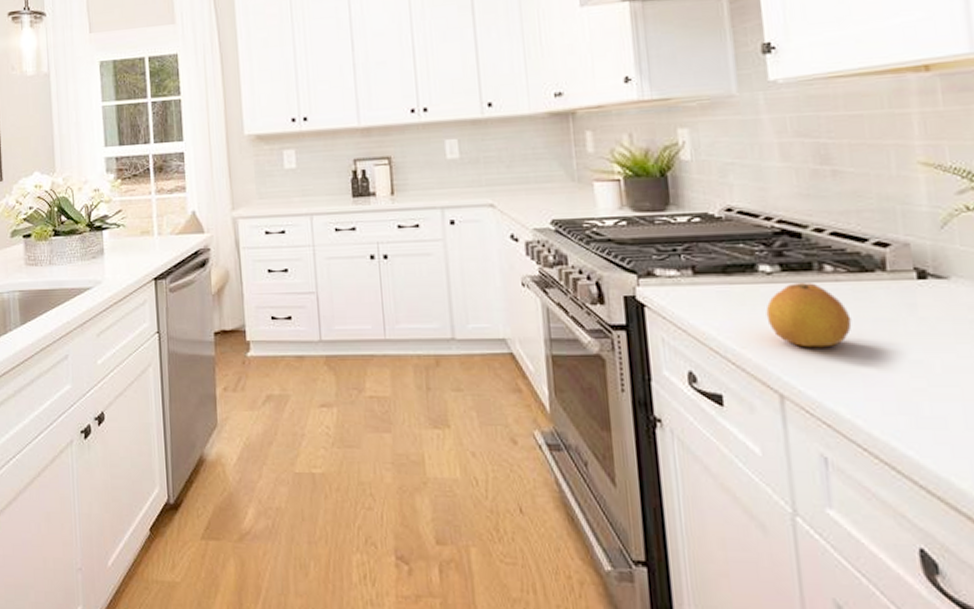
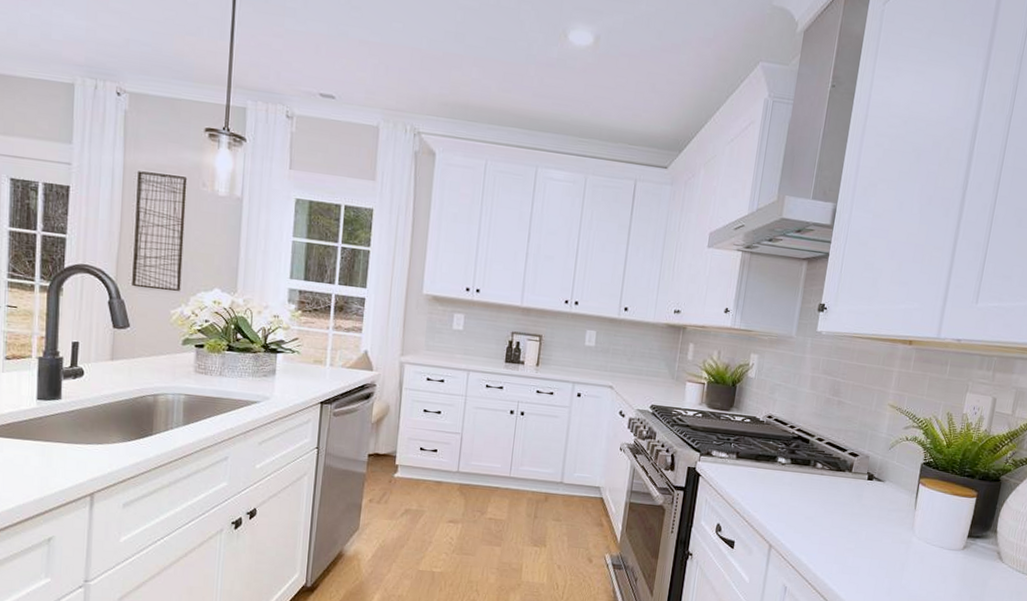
fruit: present [766,283,852,348] -> none [774,472,824,517]

